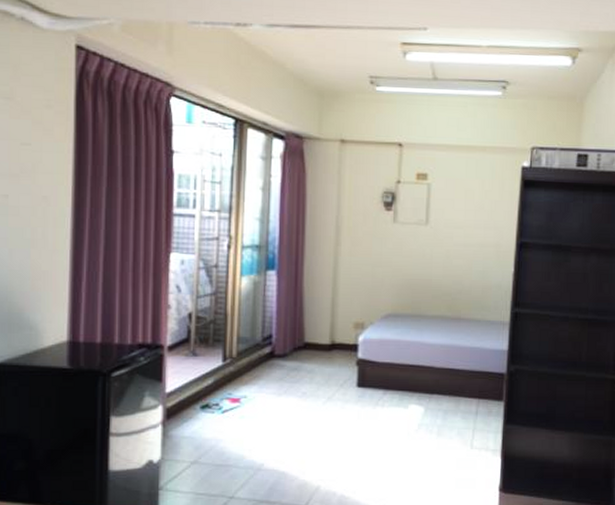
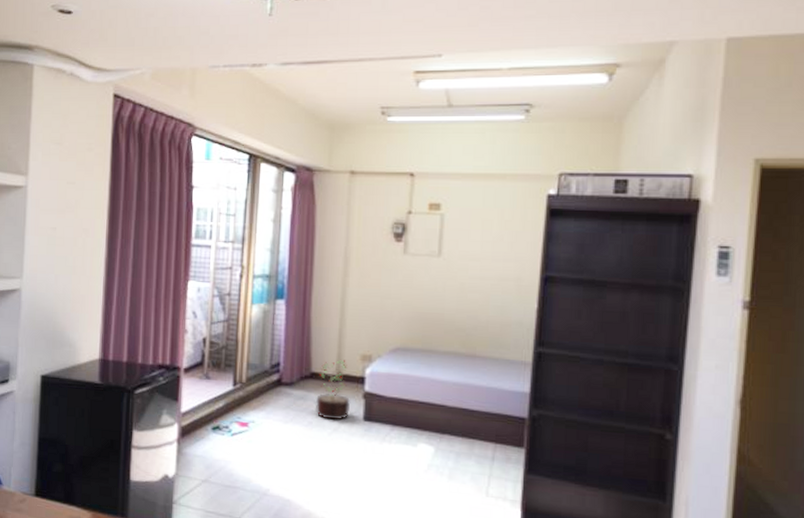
decorative plant: none [310,328,345,389] -> present [316,359,351,420]

